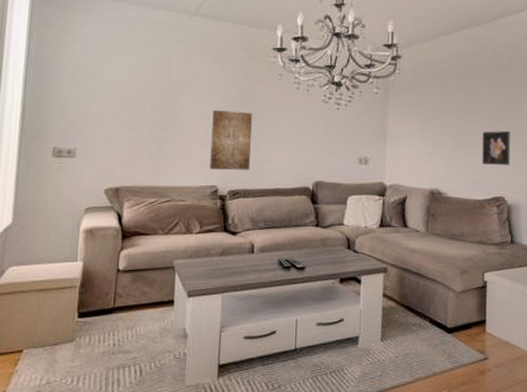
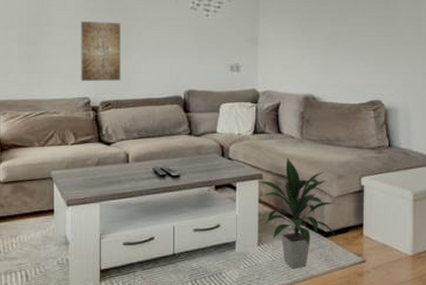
indoor plant: none [381,251,459,366] -> present [256,157,336,269]
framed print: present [482,130,510,165] -> none [358,31,387,68]

